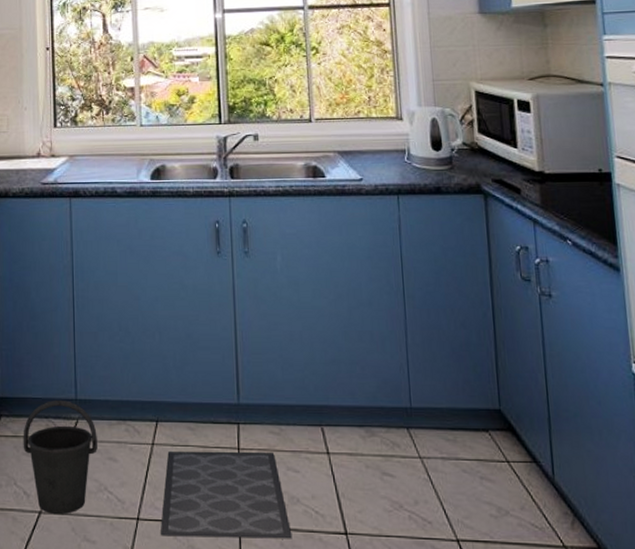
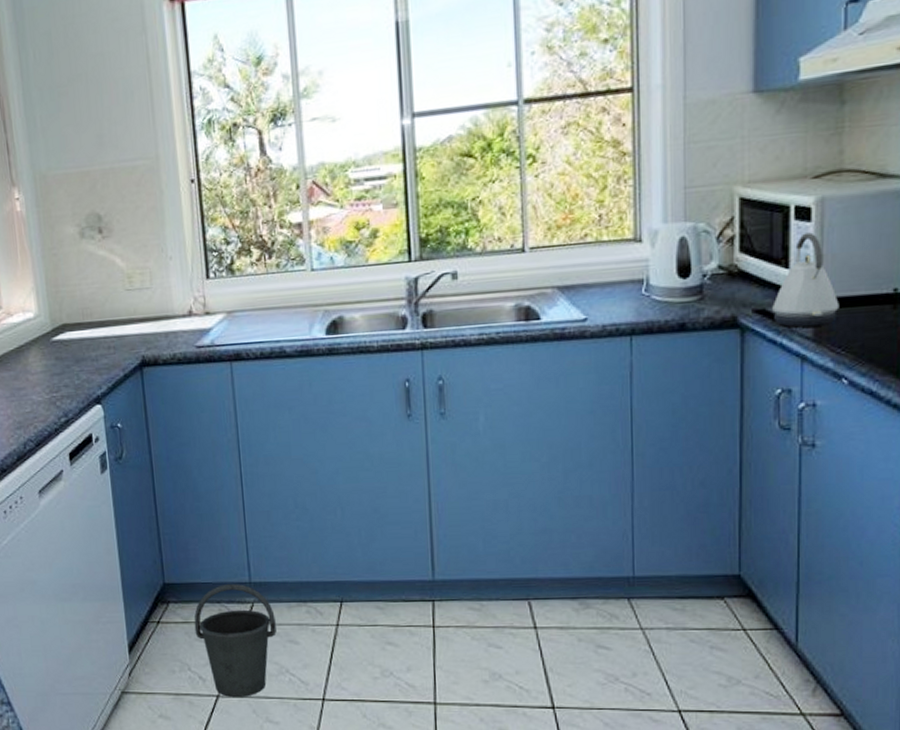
bath mat: present [160,450,292,539] -> none [347,628,493,716]
kettle: none [507,121,559,196] -> present [772,232,839,328]

